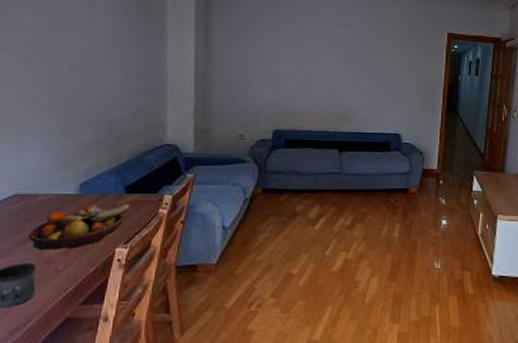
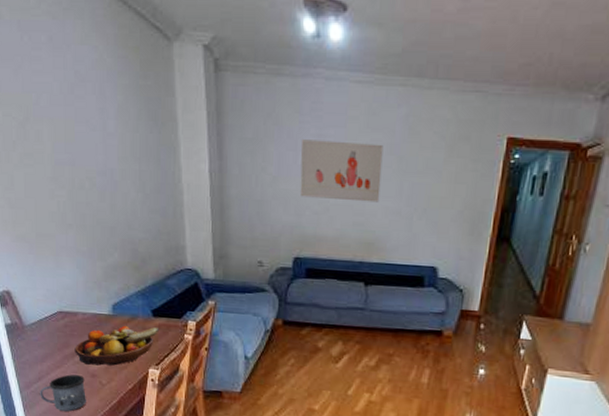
wall art: none [279,32,351,82] -> present [300,139,384,203]

